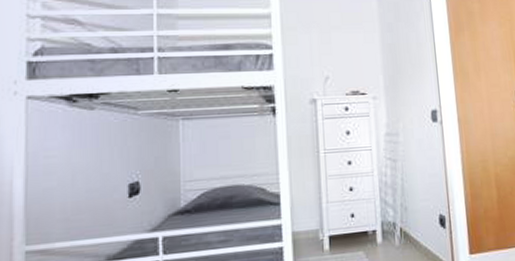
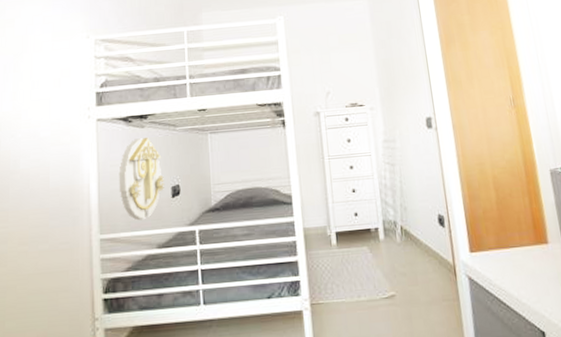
wall decoration: none [55,122,119,227] -> present [118,138,164,221]

